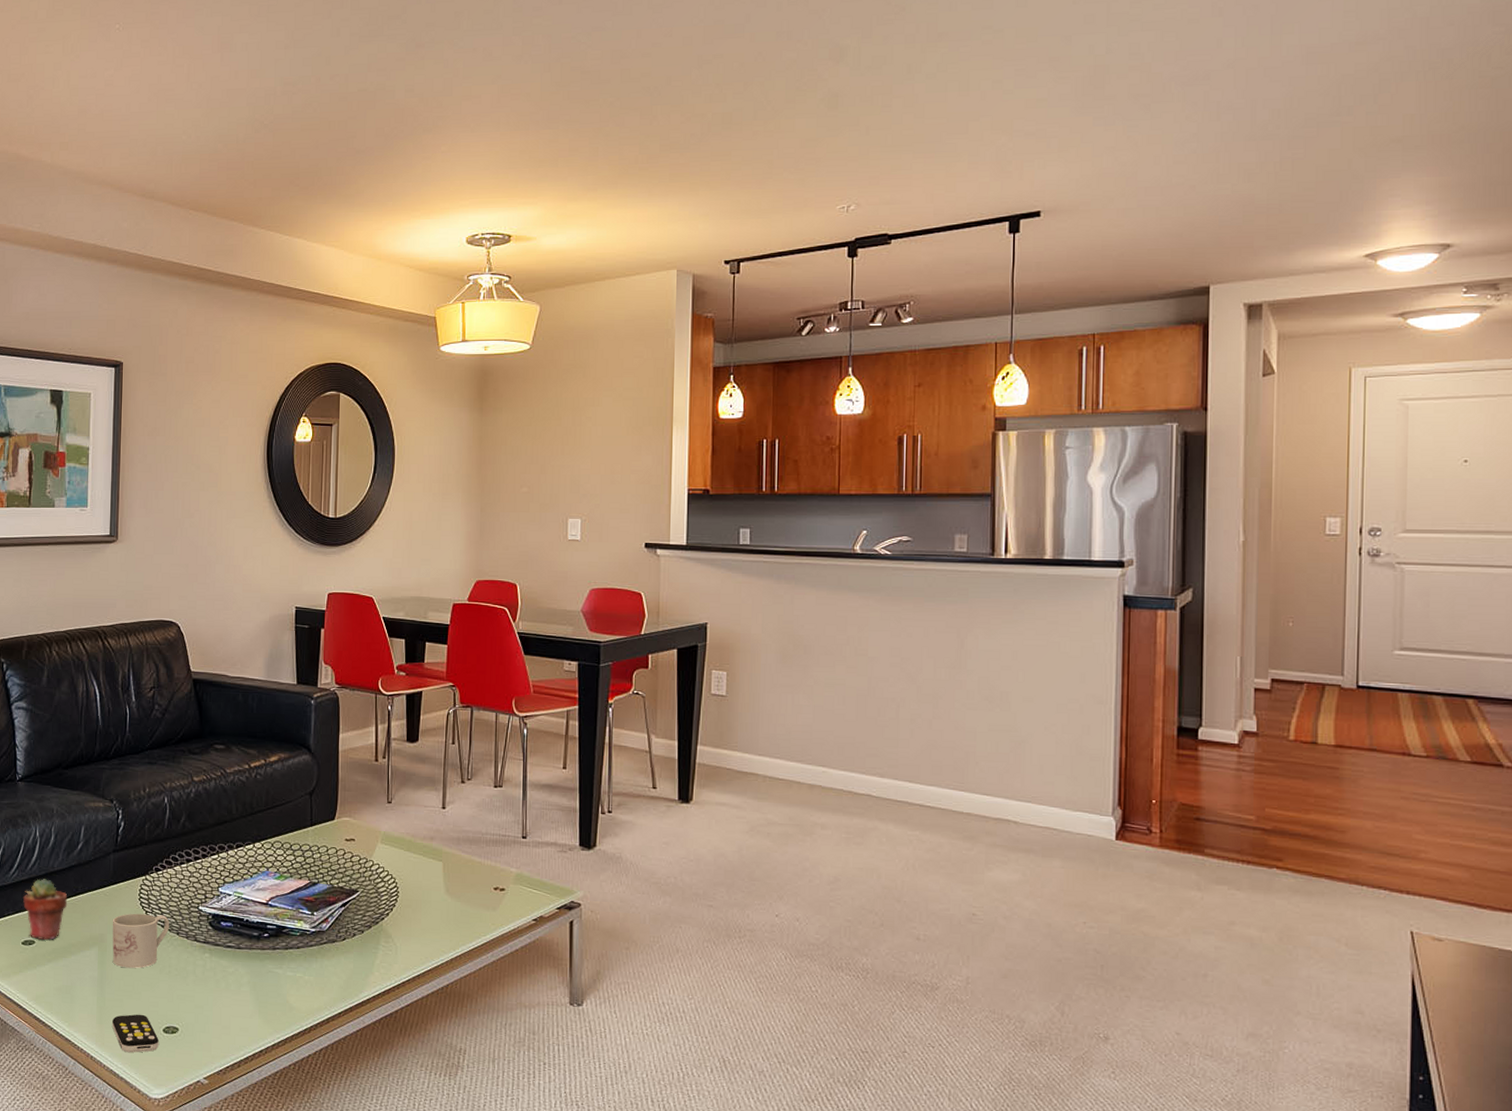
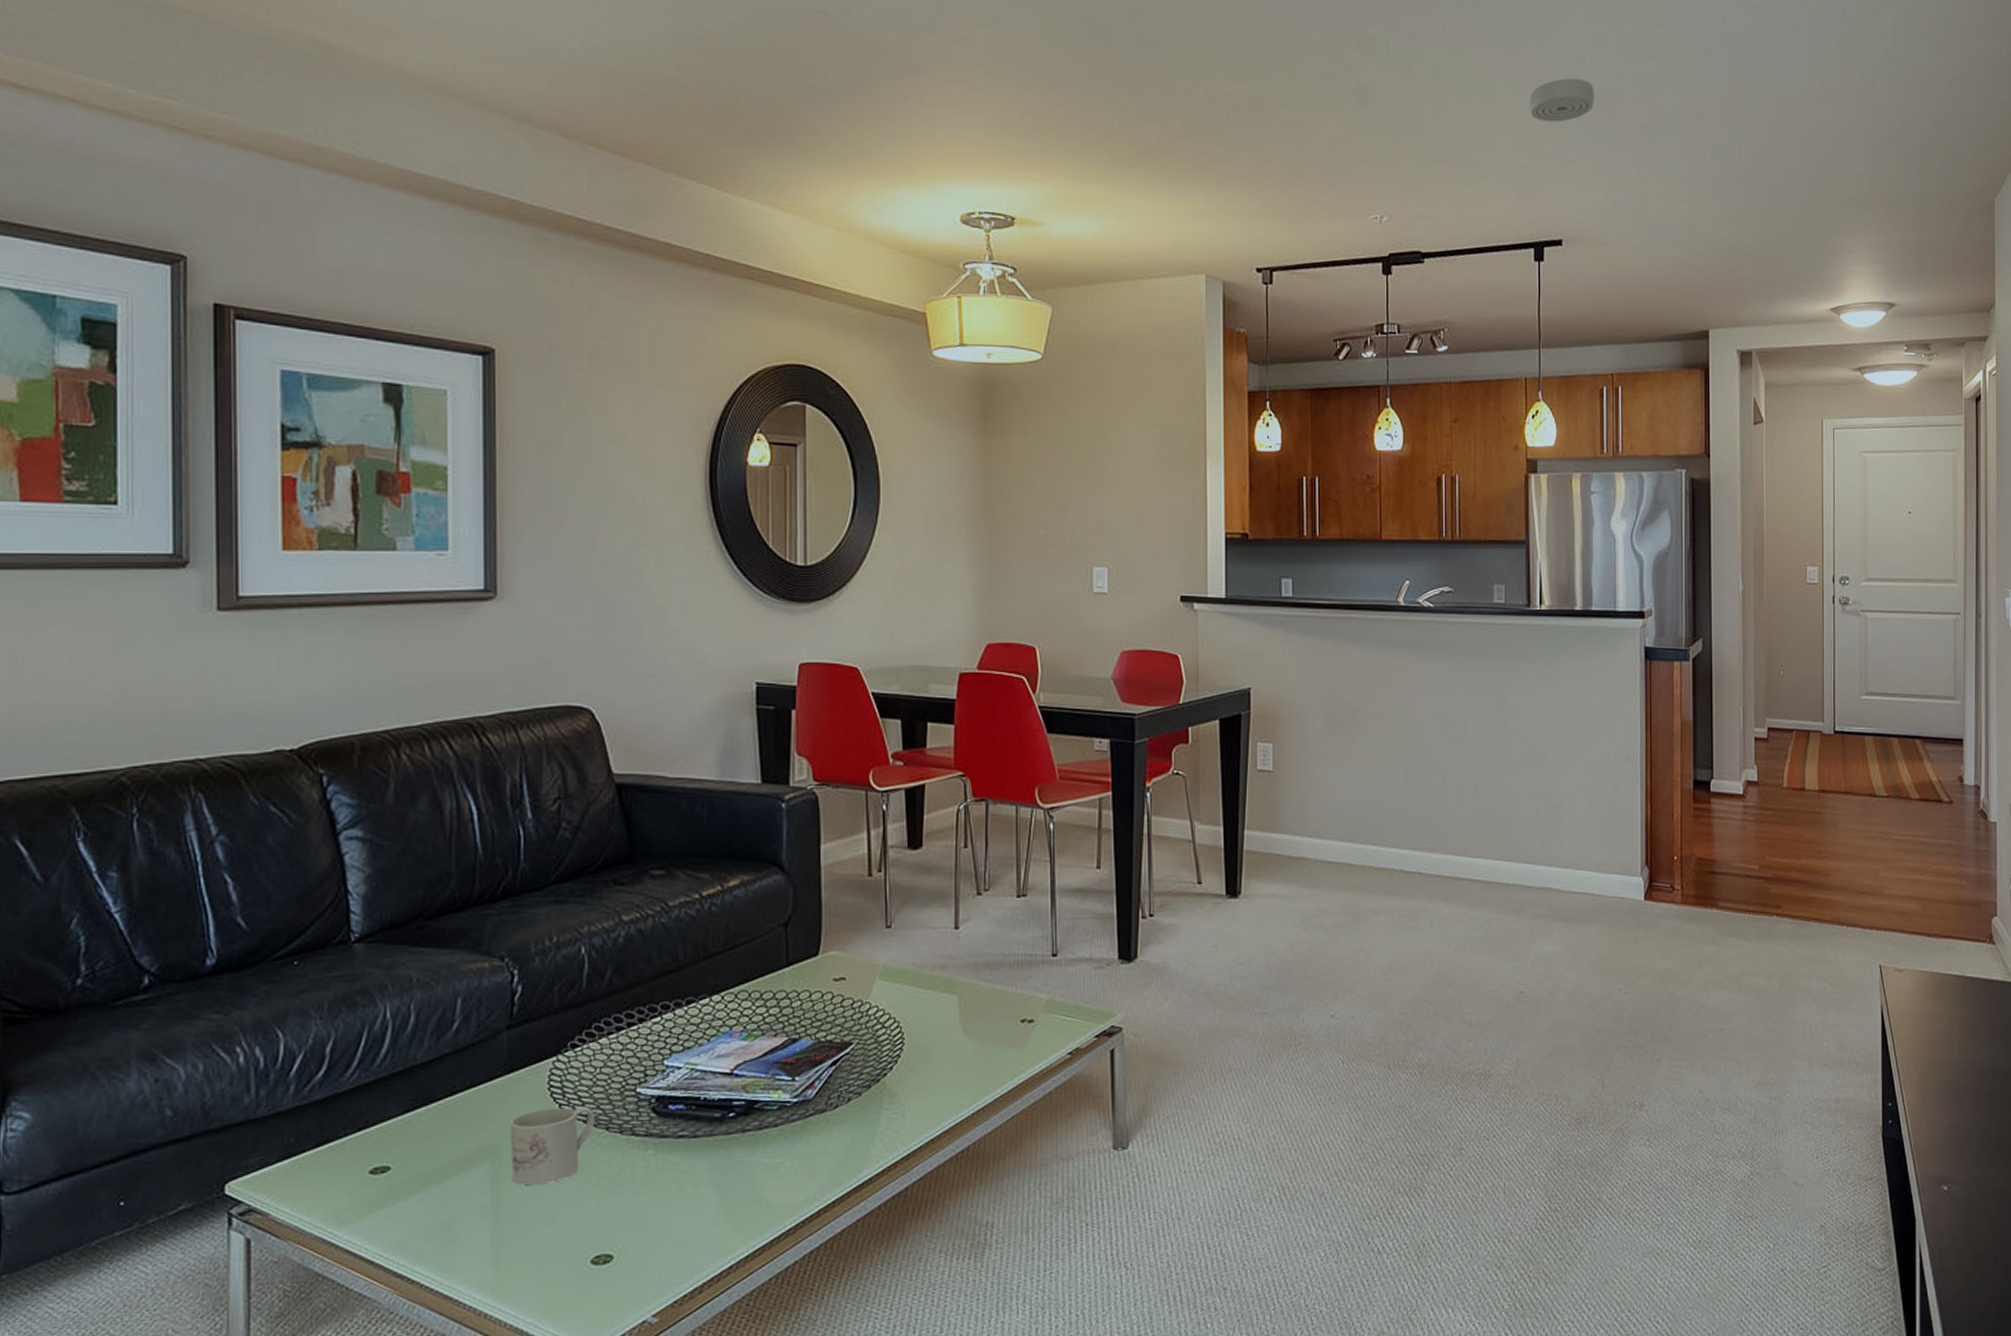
potted succulent: present [23,879,68,940] -> none [369,1077,440,1165]
remote control: present [112,1014,159,1053] -> none [515,1244,585,1301]
smoke detector: none [1008,58,1081,103] -> present [1530,78,1594,123]

